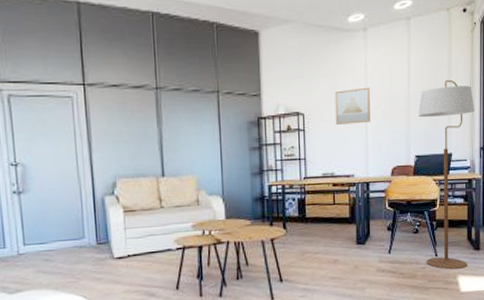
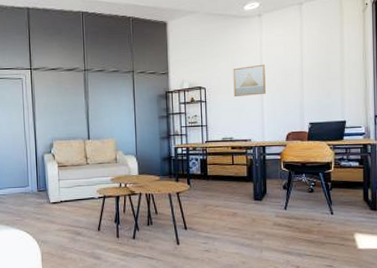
floor lamp: present [418,79,474,270] -> none [311,55,368,227]

